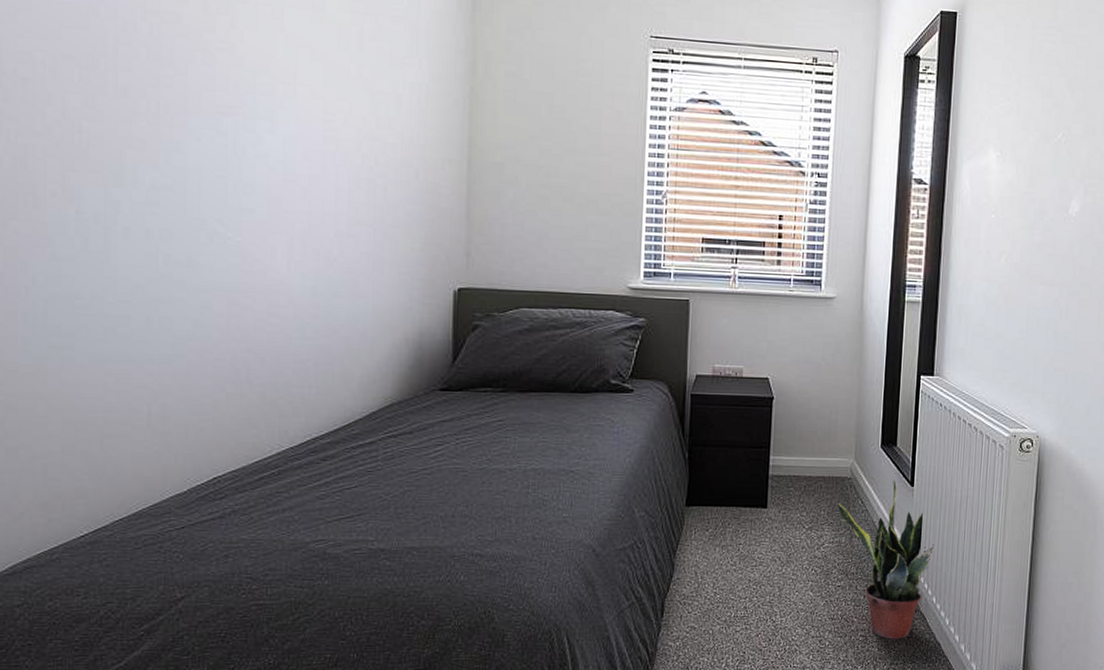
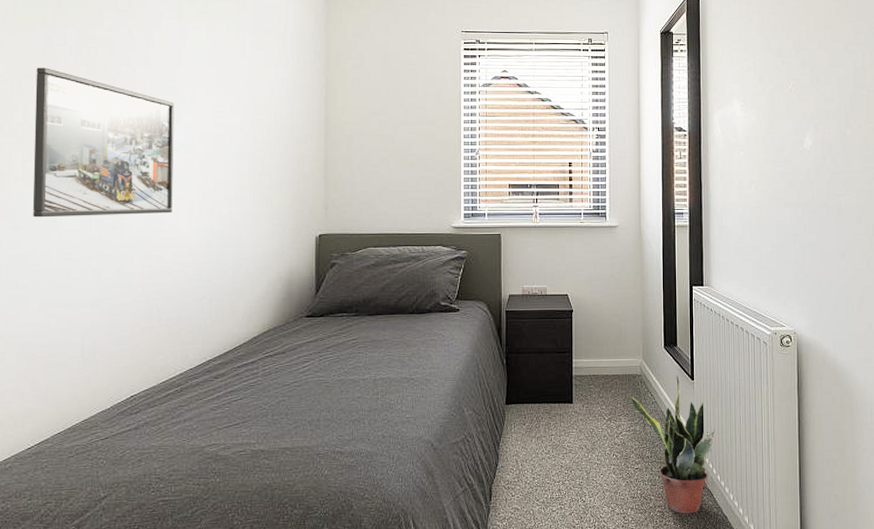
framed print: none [77,45,268,251] -> present [32,67,174,218]

